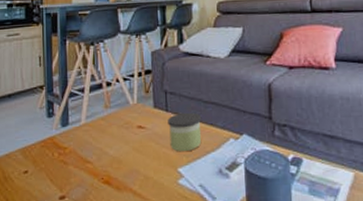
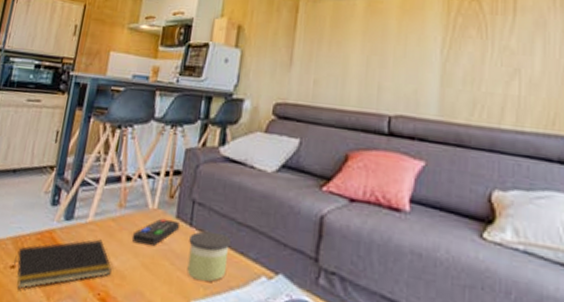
notepad: none [26,136,109,187] -> present [14,239,112,289]
remote control: none [120,109,157,133] -> present [131,218,179,246]

